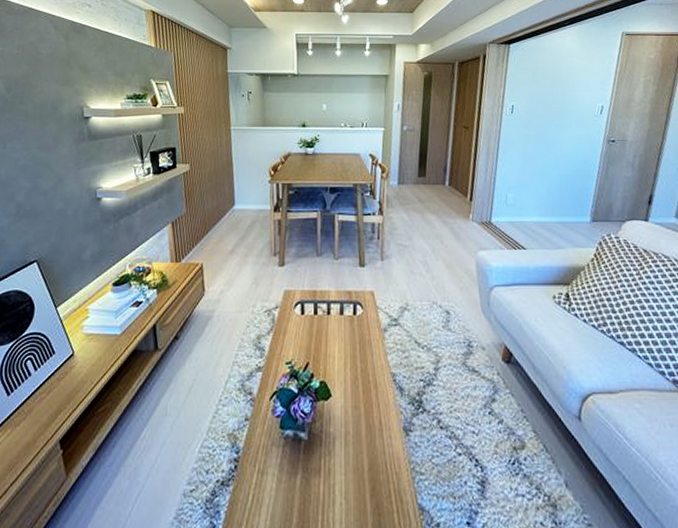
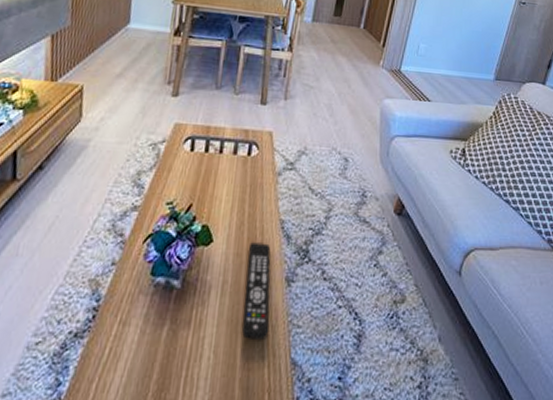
remote control: none [366,395,394,486] -> present [242,242,271,339]

